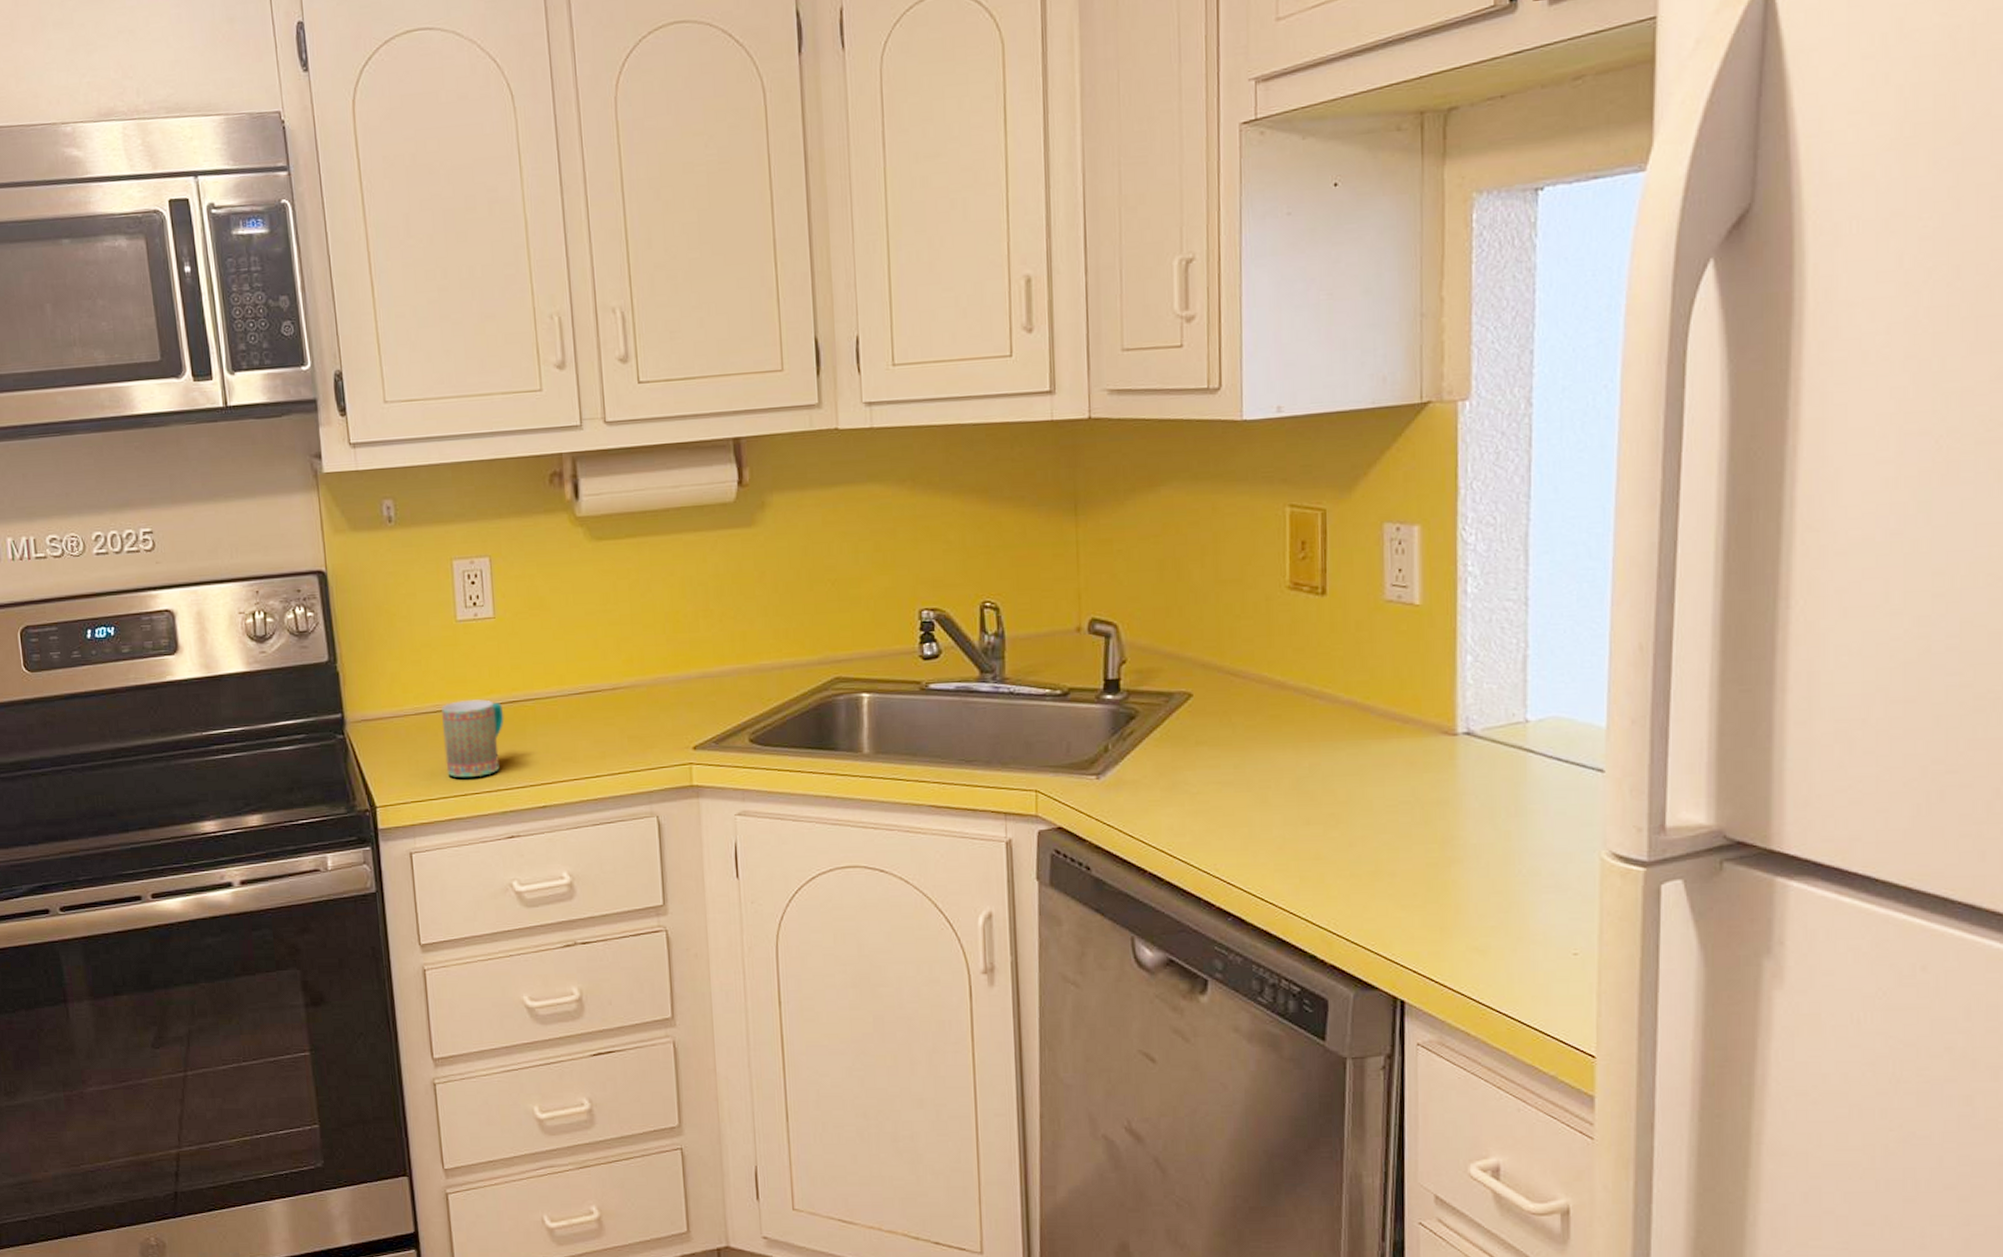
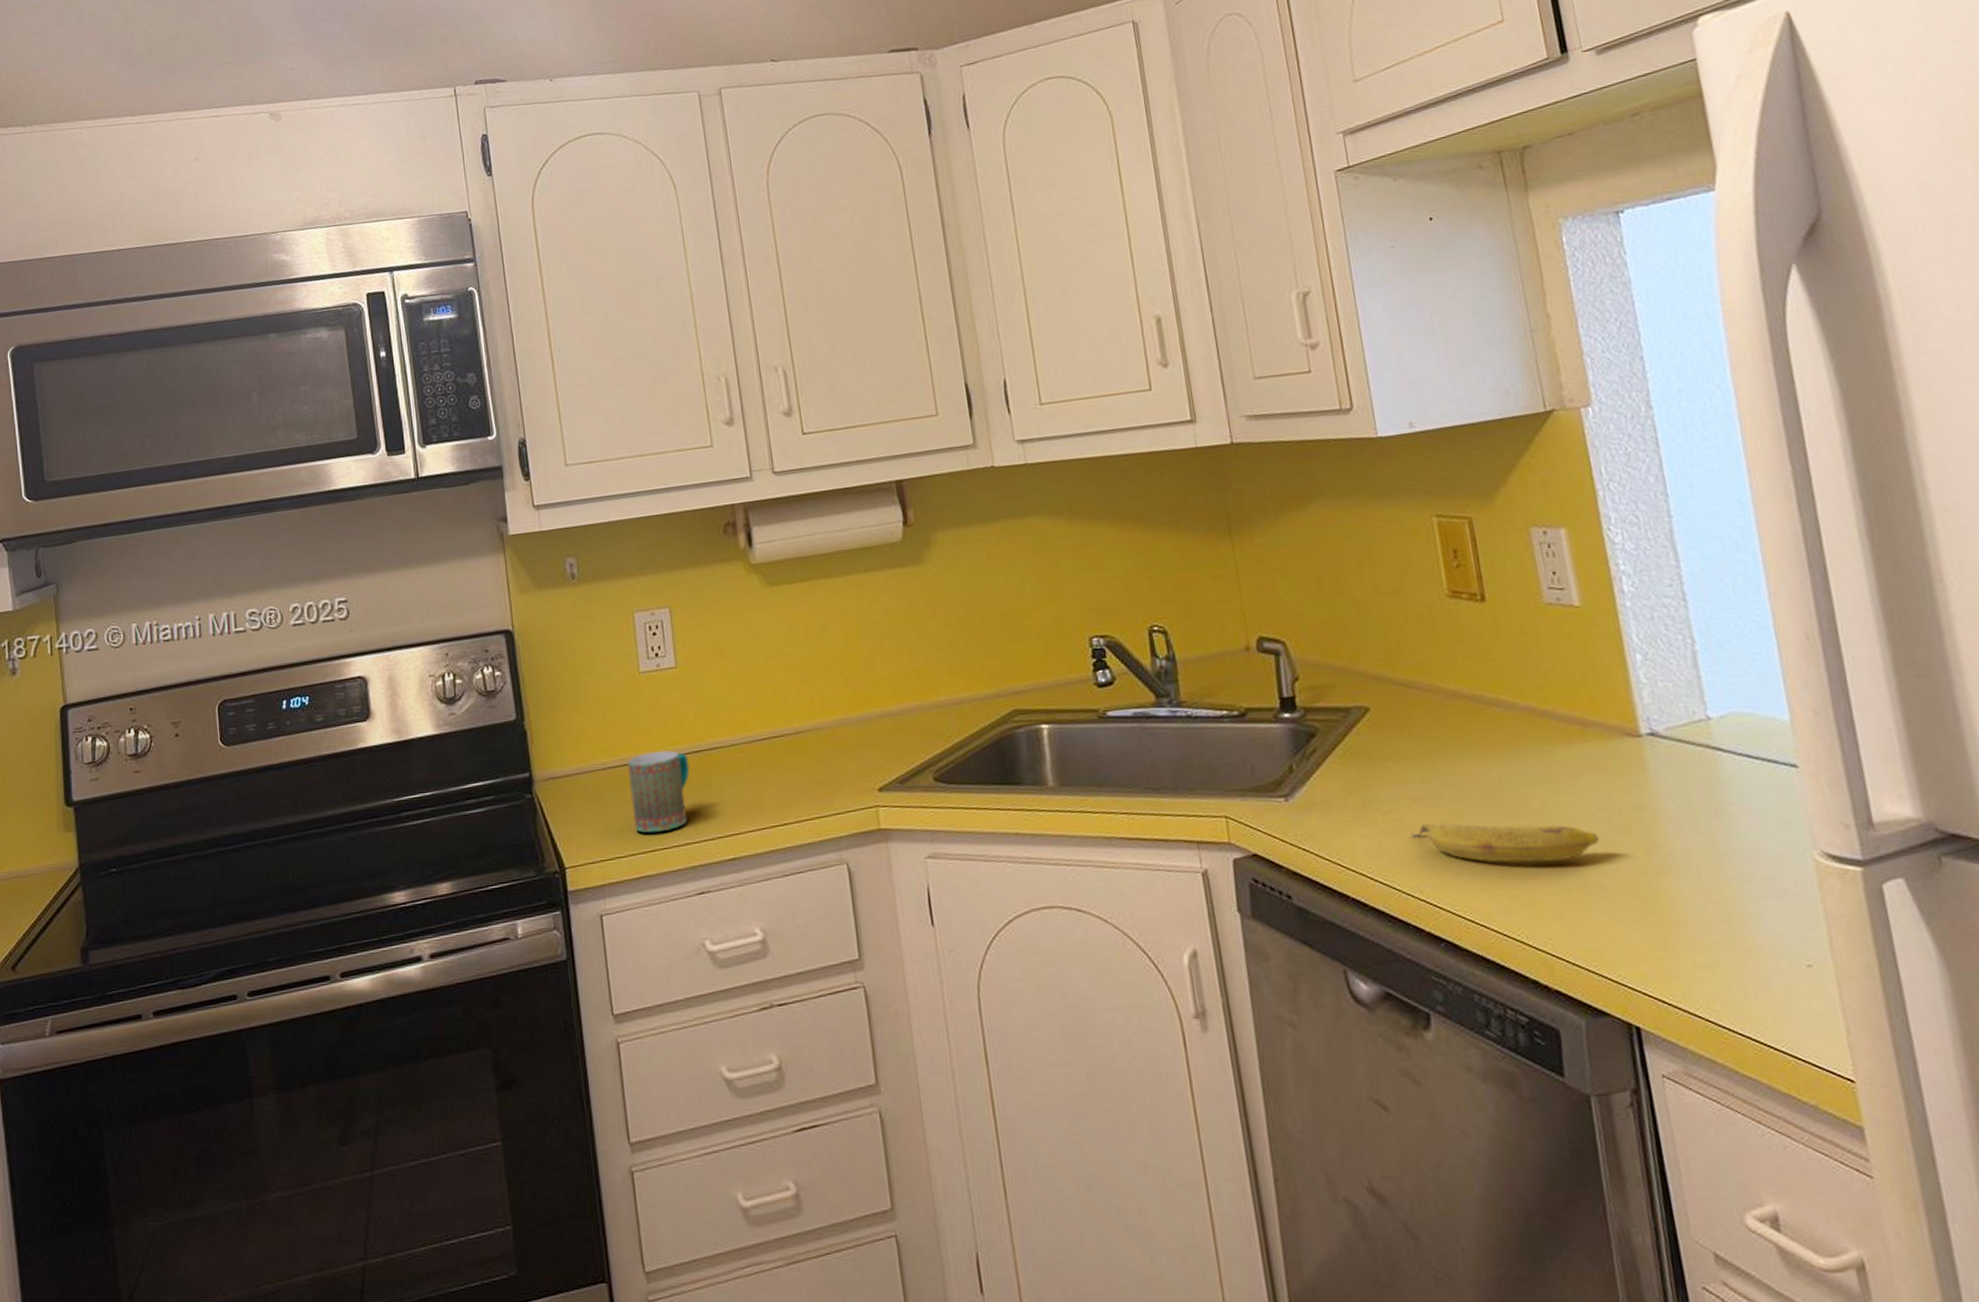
fruit: none [1215,807,1397,848] -> present [1410,822,1599,863]

